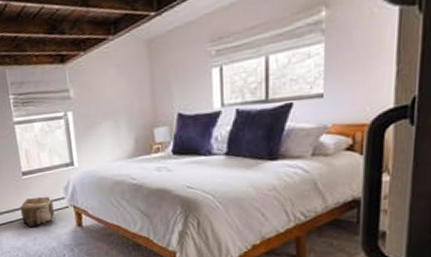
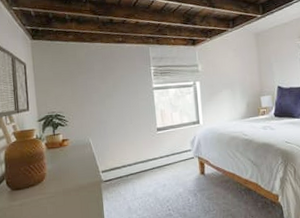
pouf: present [20,196,54,228] -> none [153,149,182,176]

